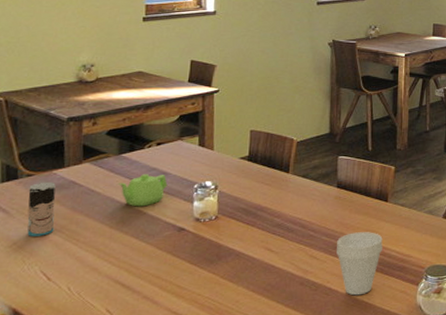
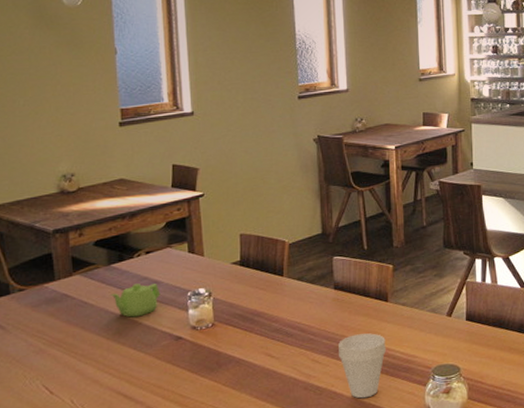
cup: present [27,181,56,237] -> none [22,295,52,351]

